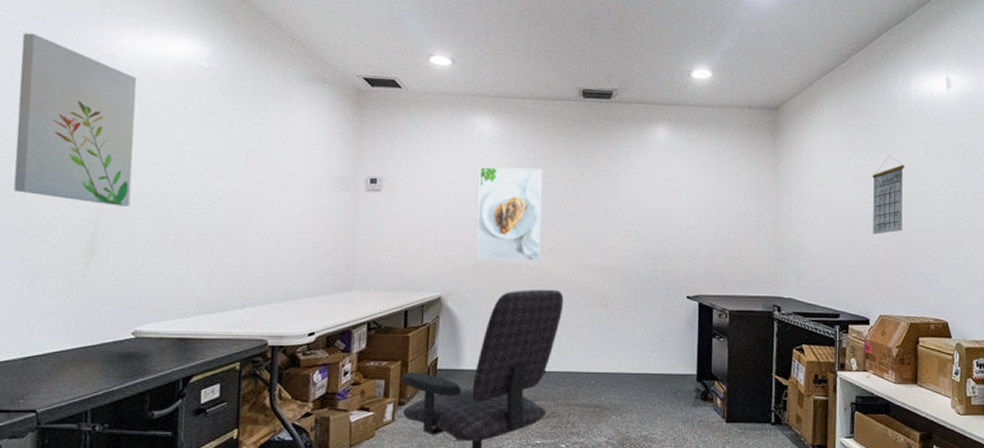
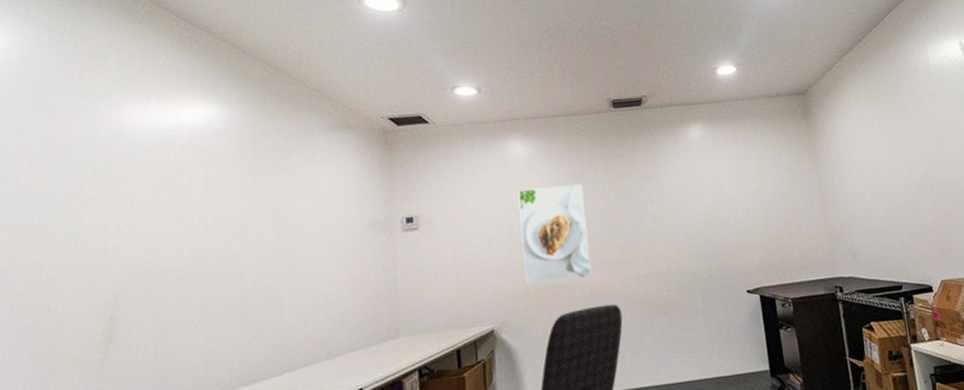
wall art: present [14,33,137,206] -> none [20,119,151,287]
calendar: present [872,155,905,234] -> none [908,122,947,201]

